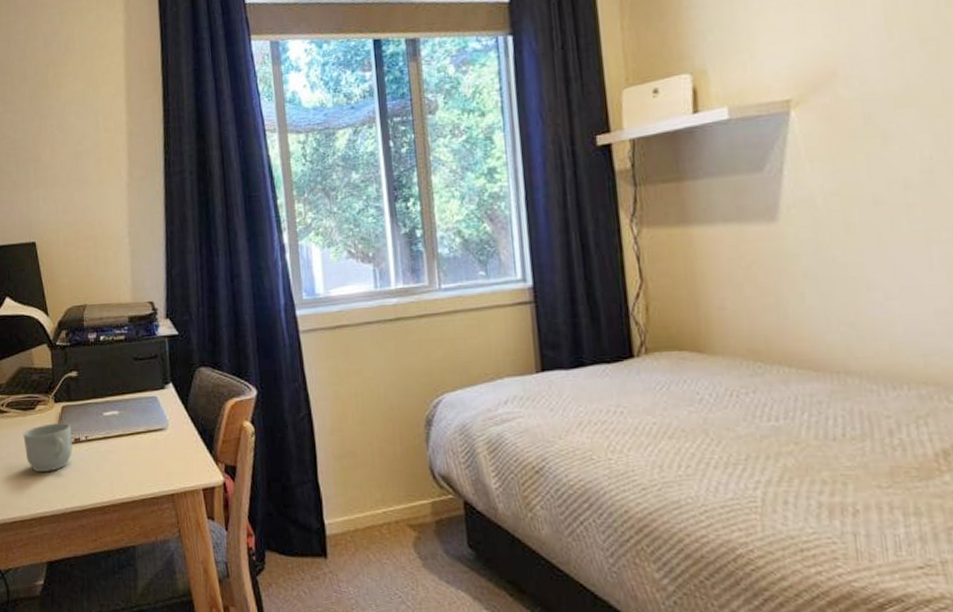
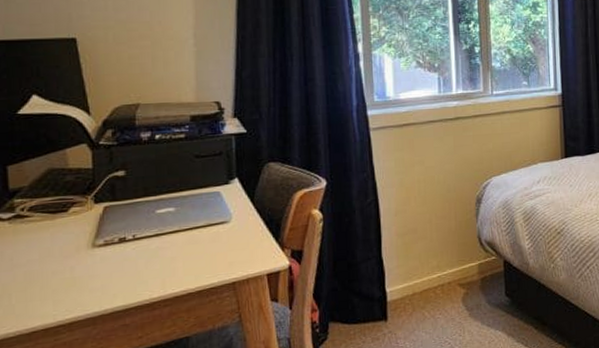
mug: present [23,423,73,473] -> none [50,223,116,277]

